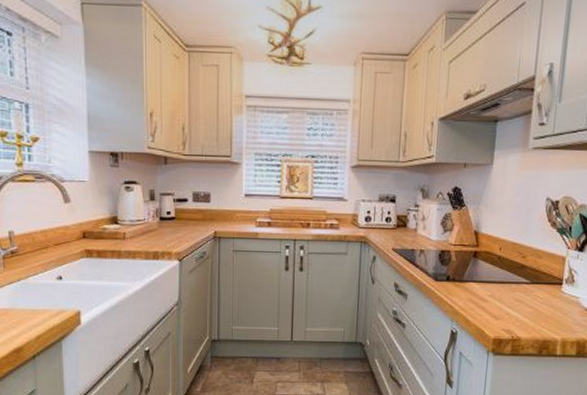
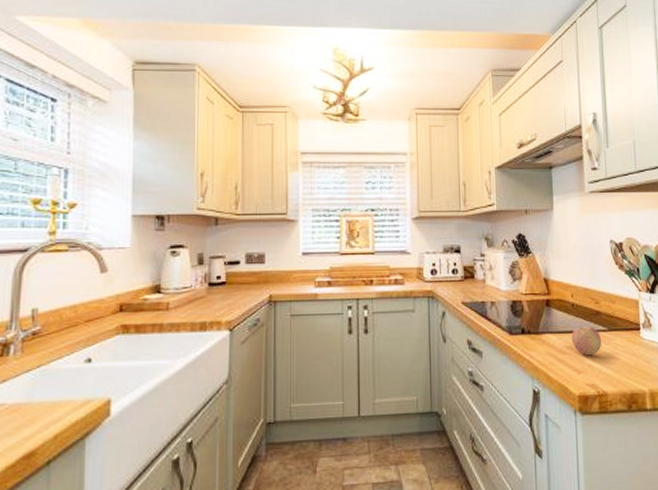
fruit: none [493,277,523,305] -> present [571,326,602,356]

